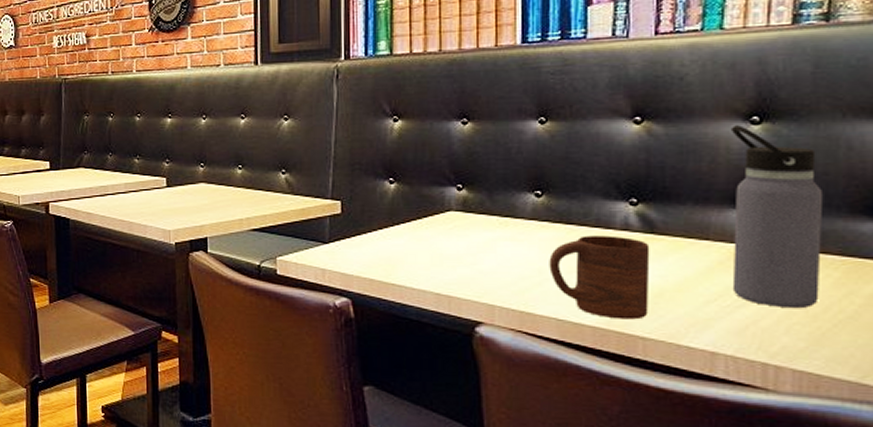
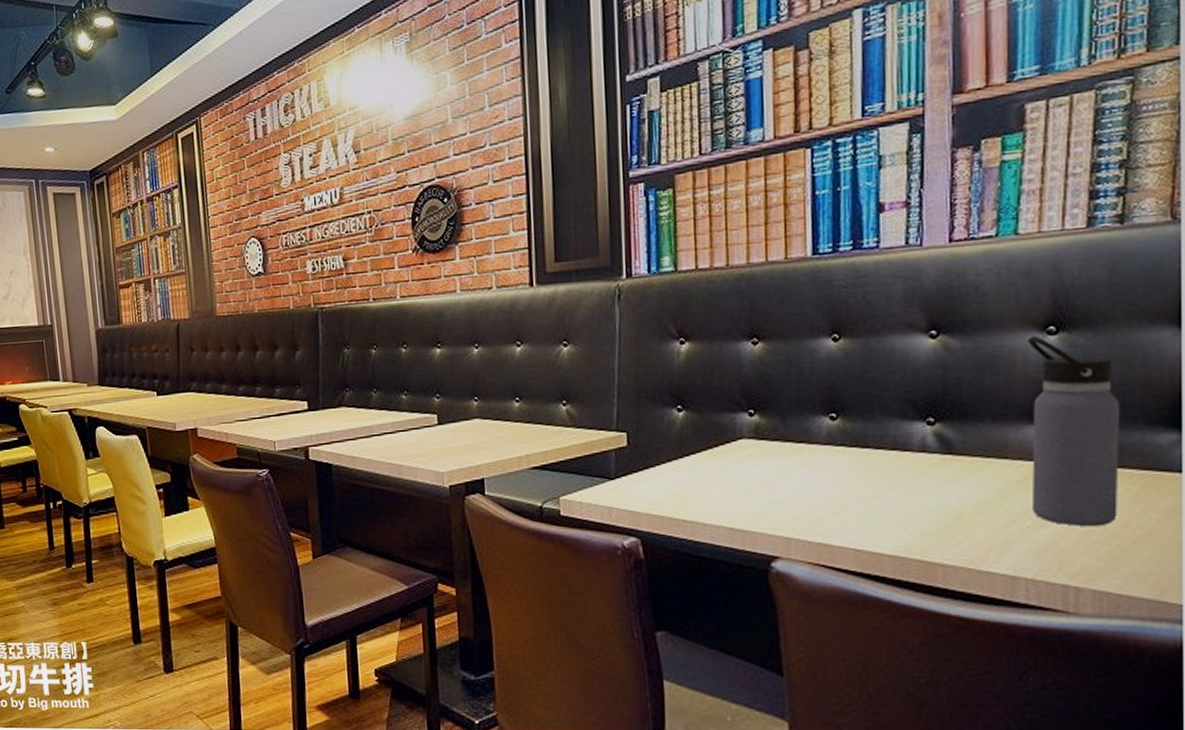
cup: present [549,236,650,320] -> none [845,458,949,547]

